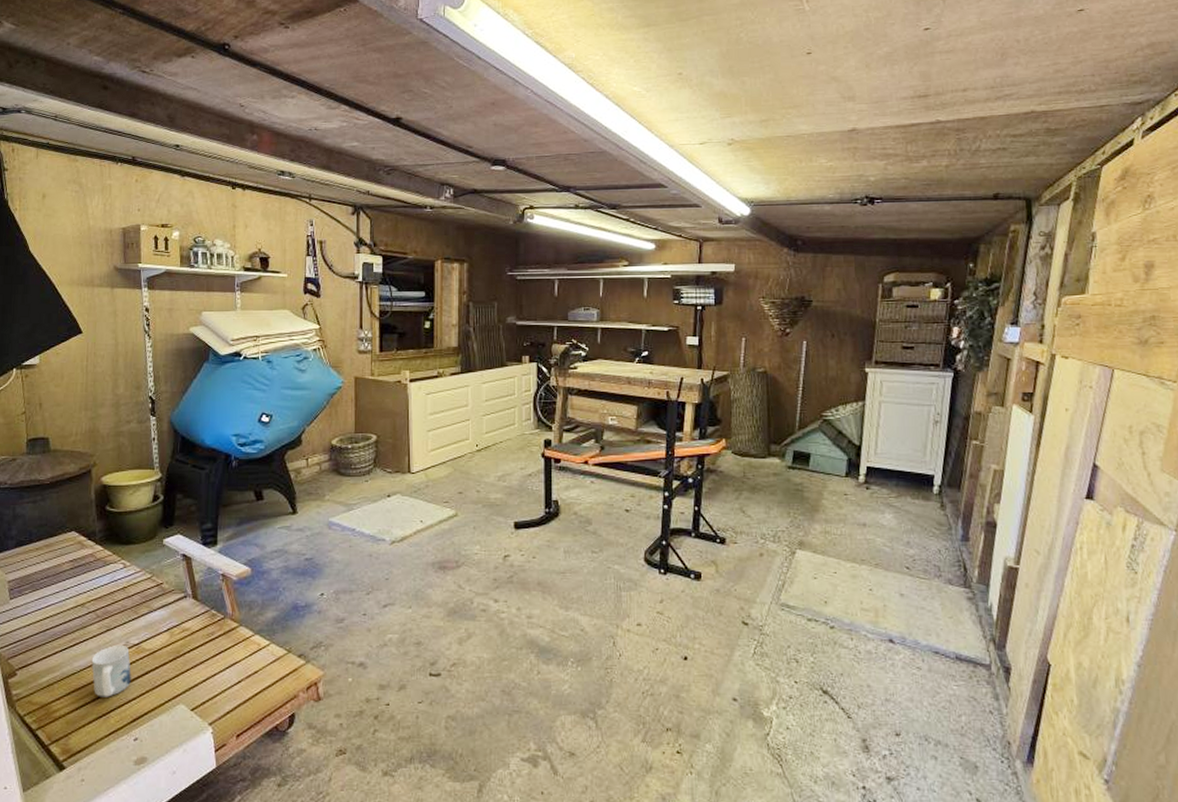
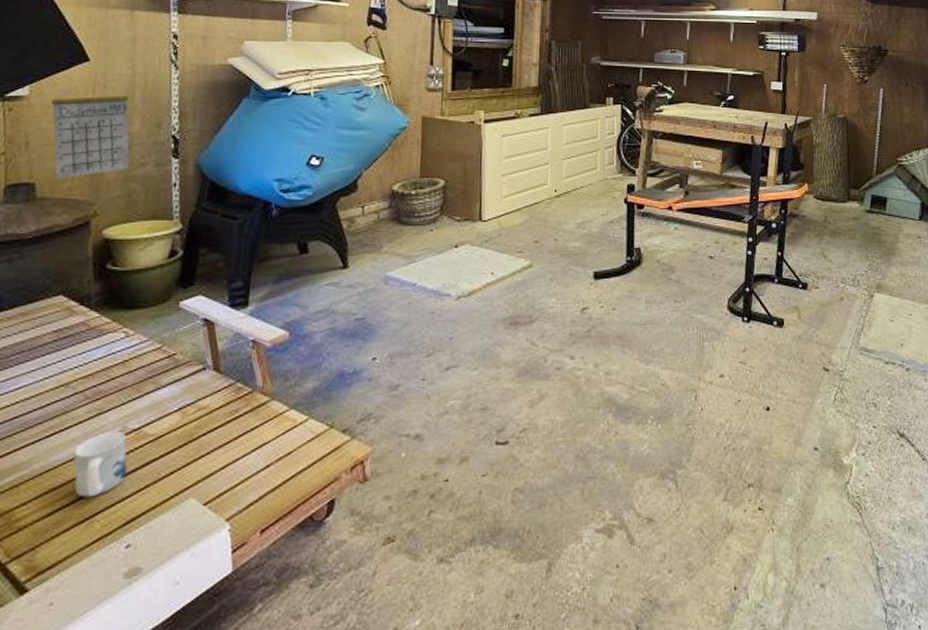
calendar: none [56,356,118,434] -> present [50,87,130,179]

